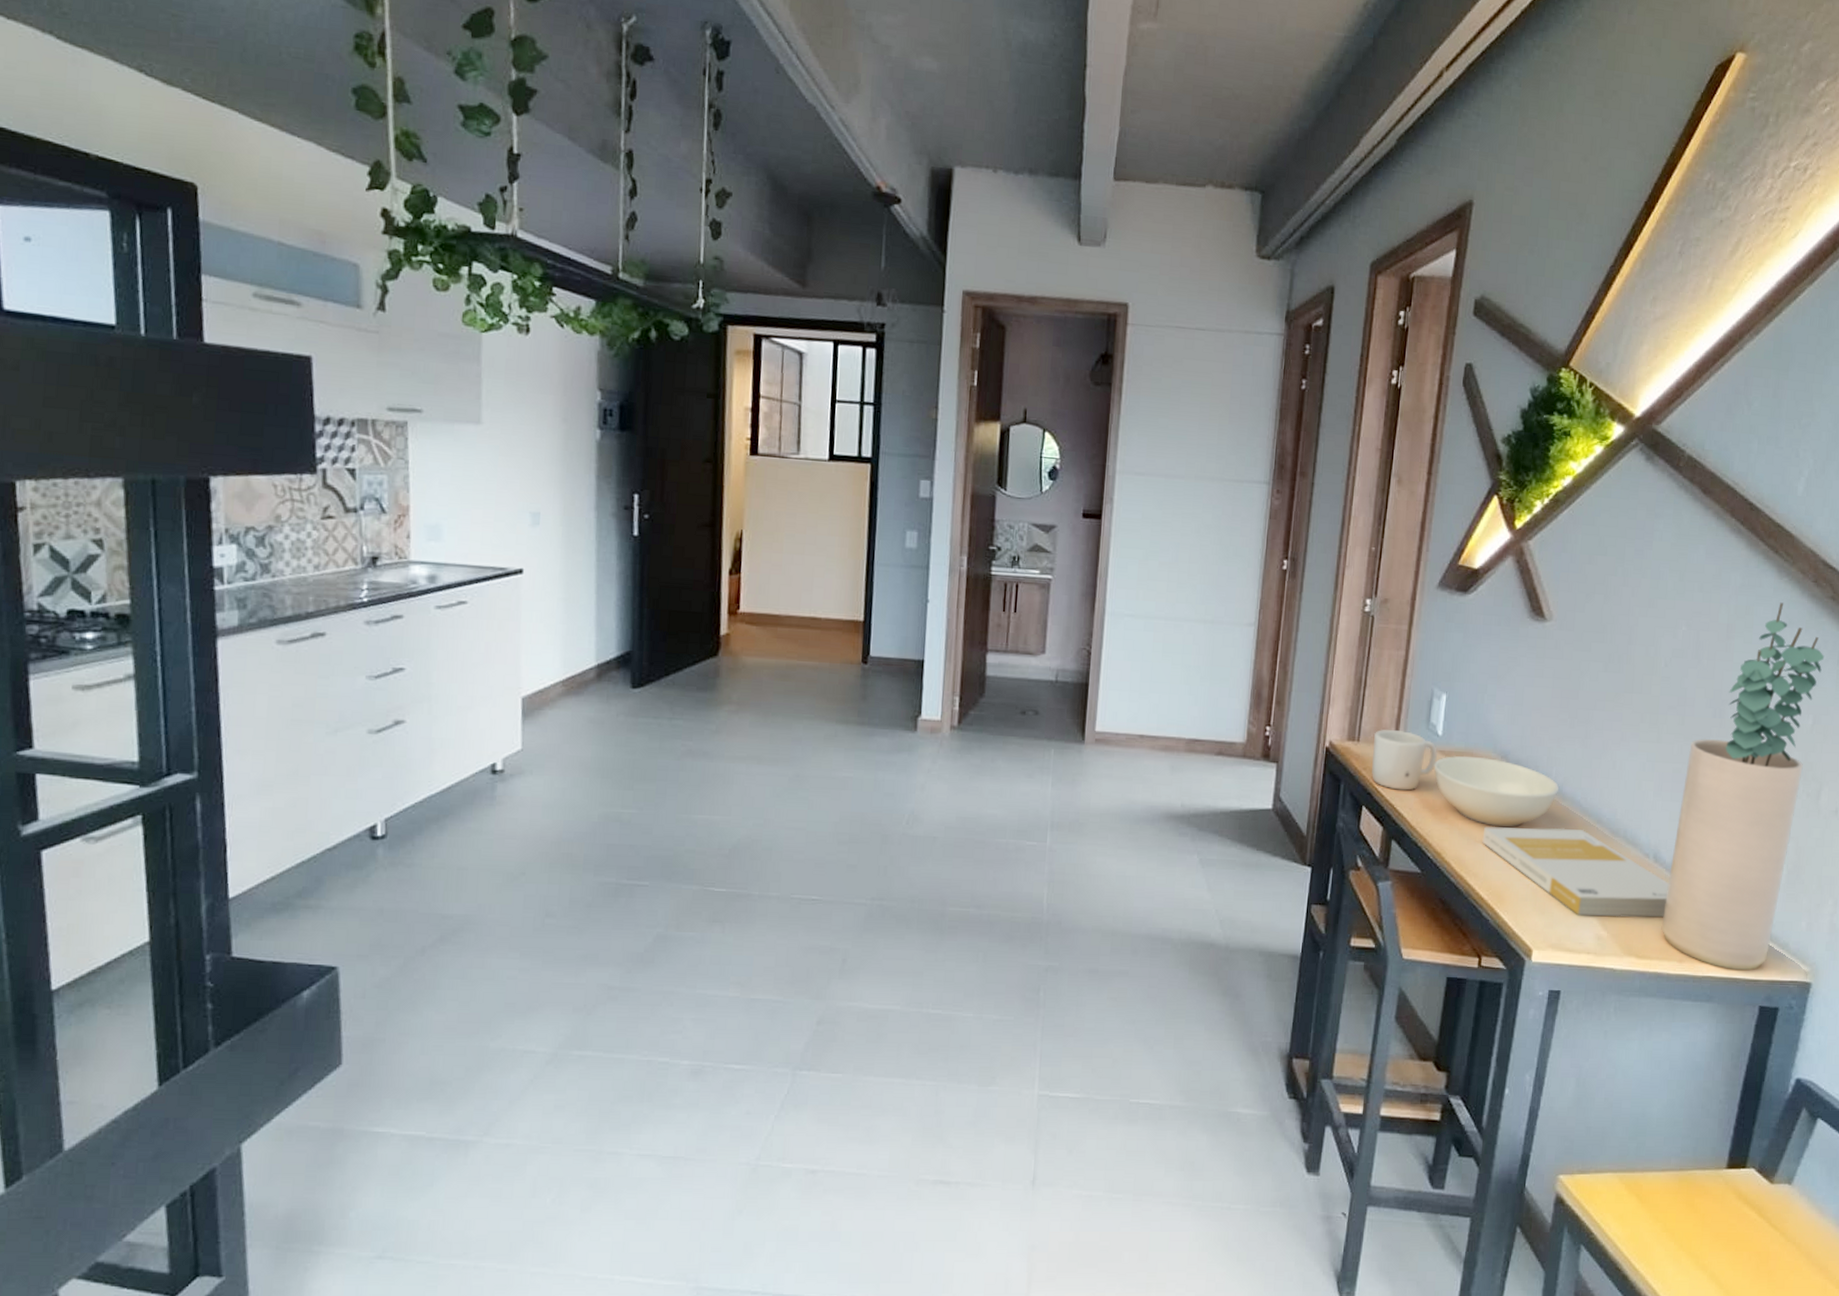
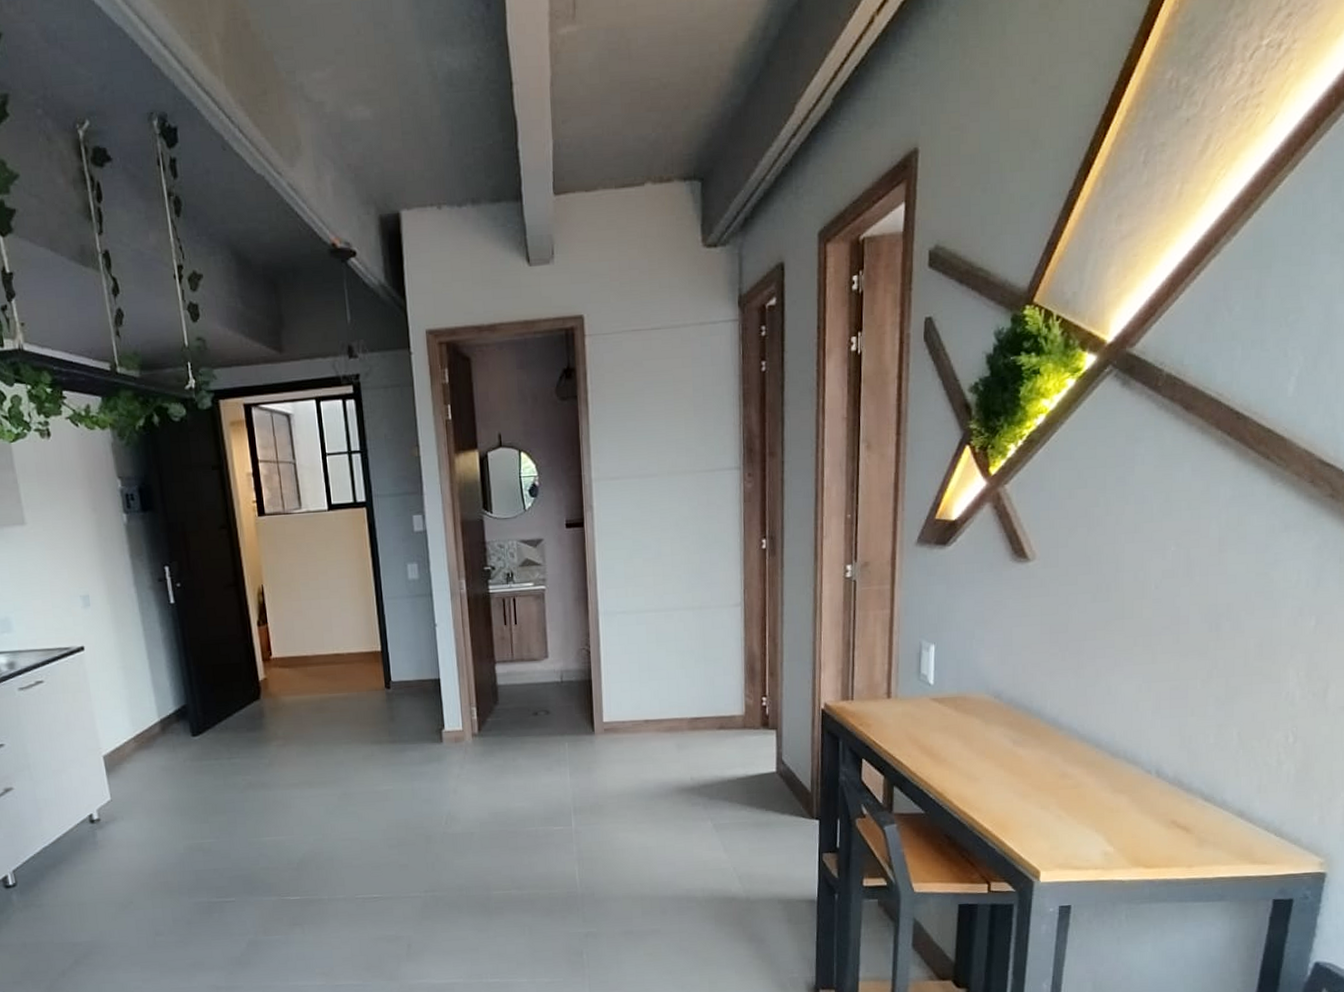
mug: present [1371,729,1438,791] -> none [866,684,932,740]
bowl: present [1434,755,1560,828] -> none [928,699,1055,763]
book: present [1482,826,1669,917] -> none [982,754,1173,835]
vase: present [1661,602,1825,971] -> none [1168,508,1326,869]

